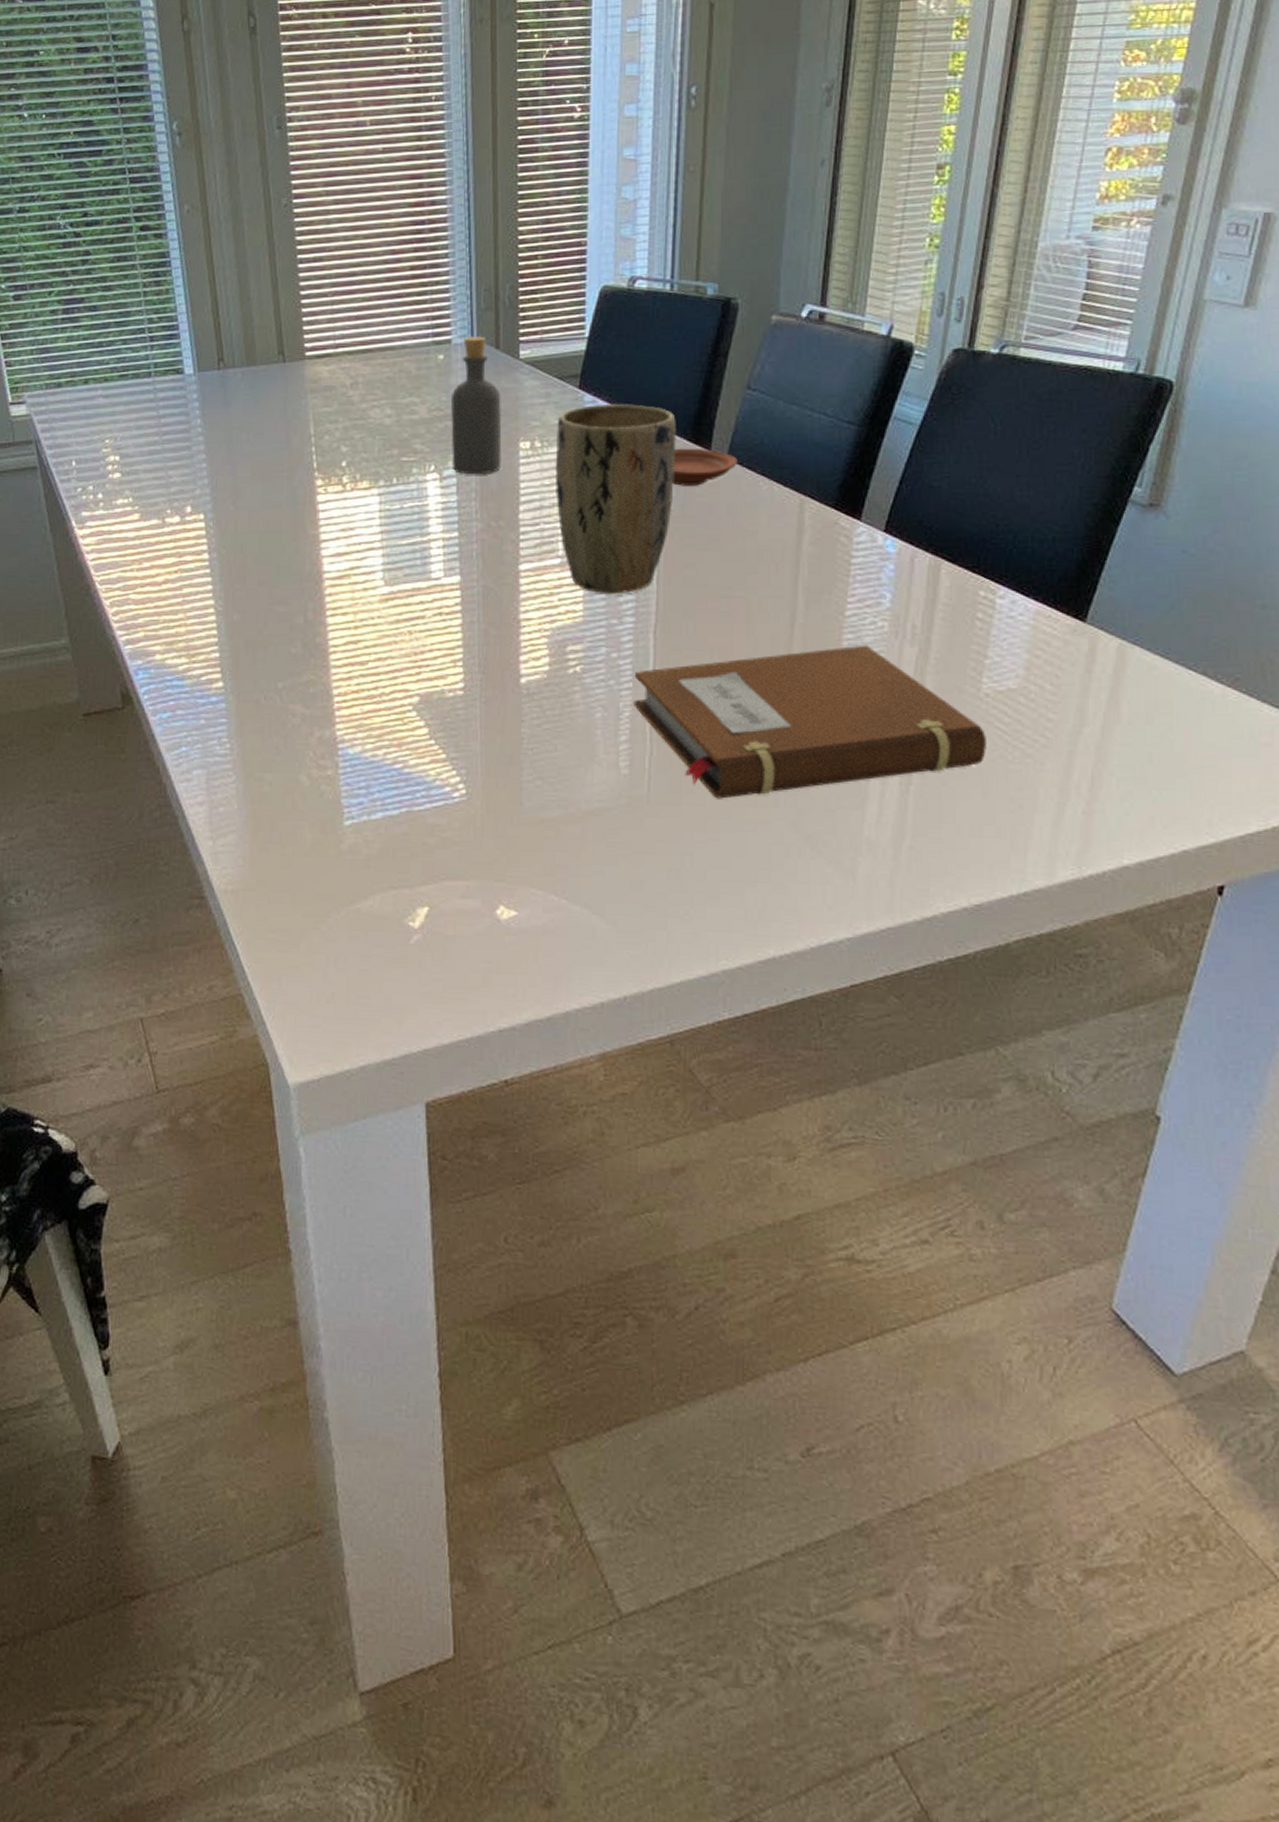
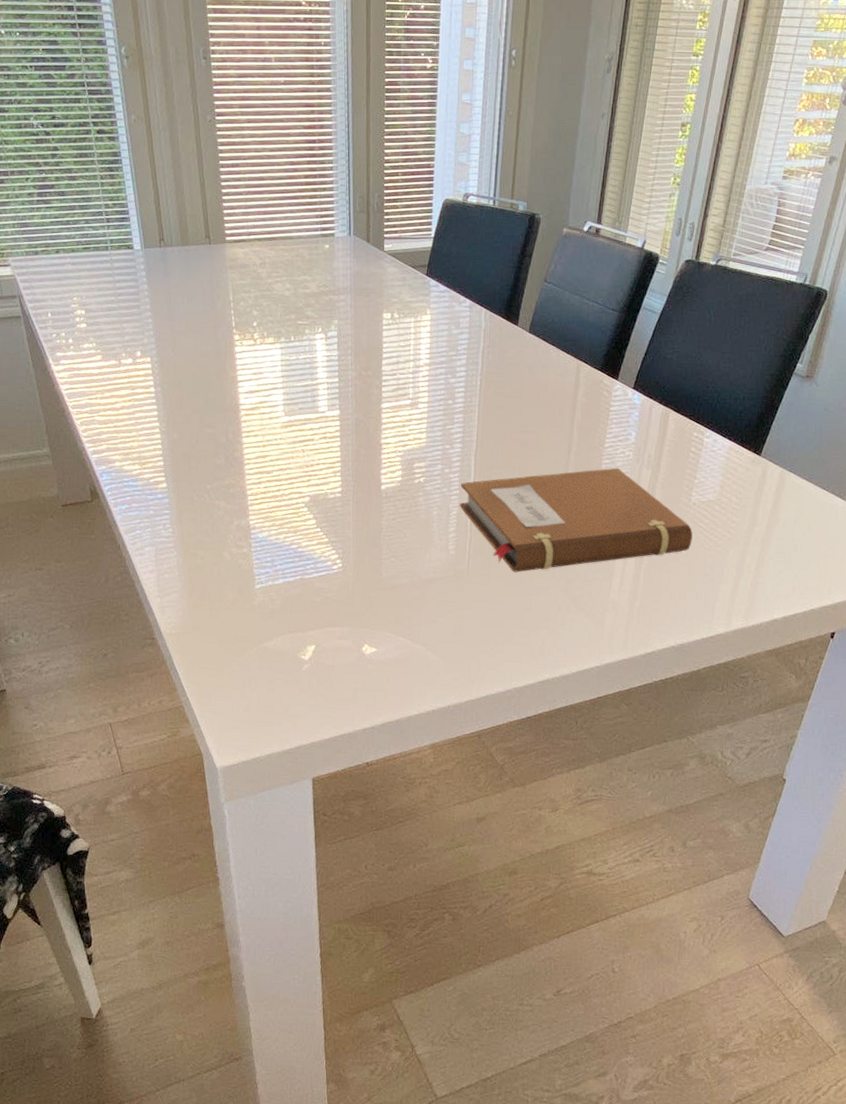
bottle: present [451,336,502,475] -> none [334,232,371,337]
plant pot: present [555,403,676,593] -> none [408,287,494,427]
plate: present [673,448,738,486] -> none [491,323,536,351]

